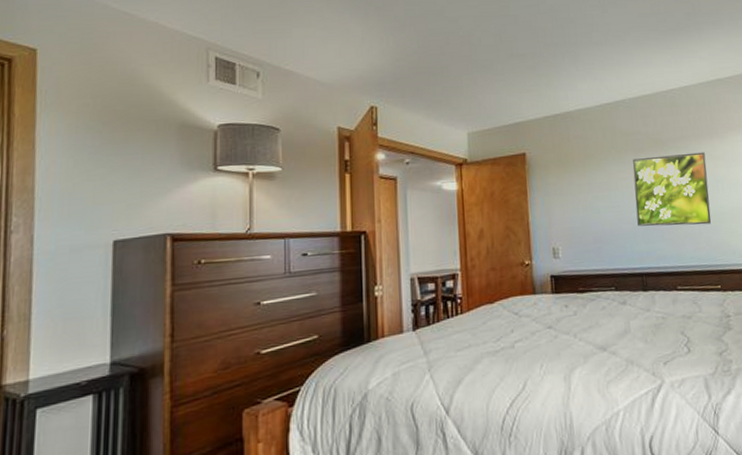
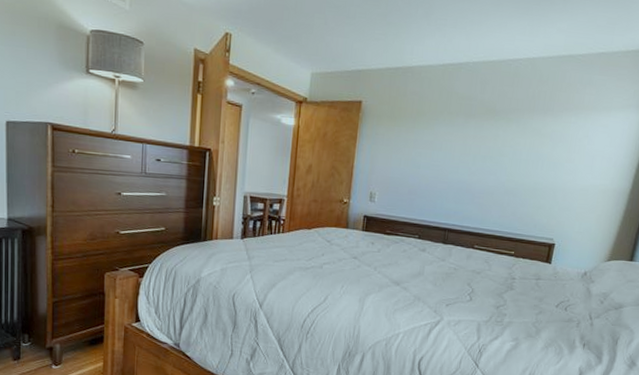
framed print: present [632,152,712,227] -> none [452,123,535,197]

